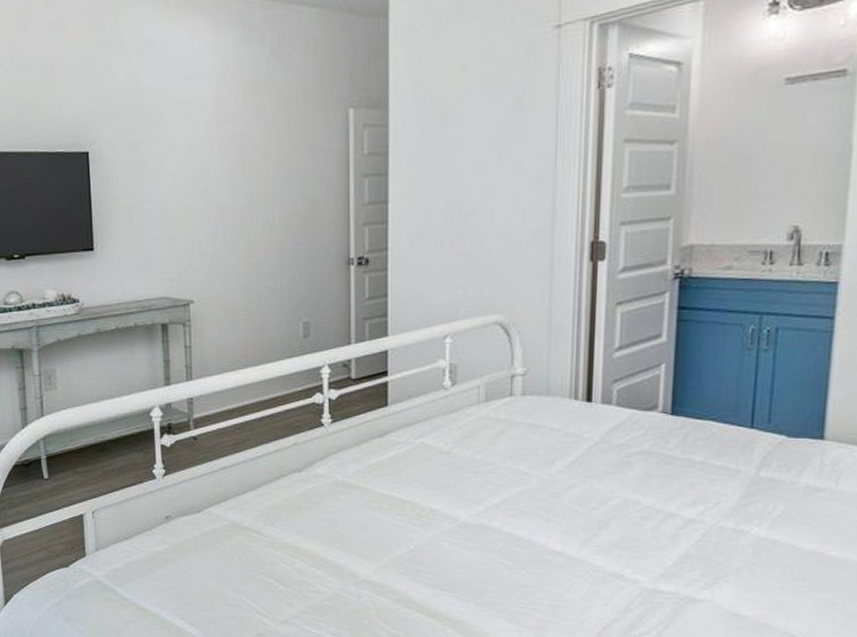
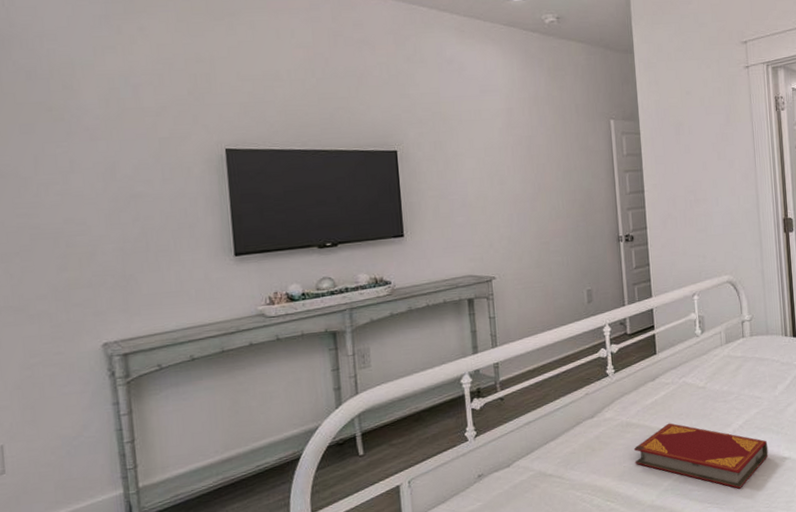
hardback book: none [349,489,532,580] -> present [633,423,768,489]

